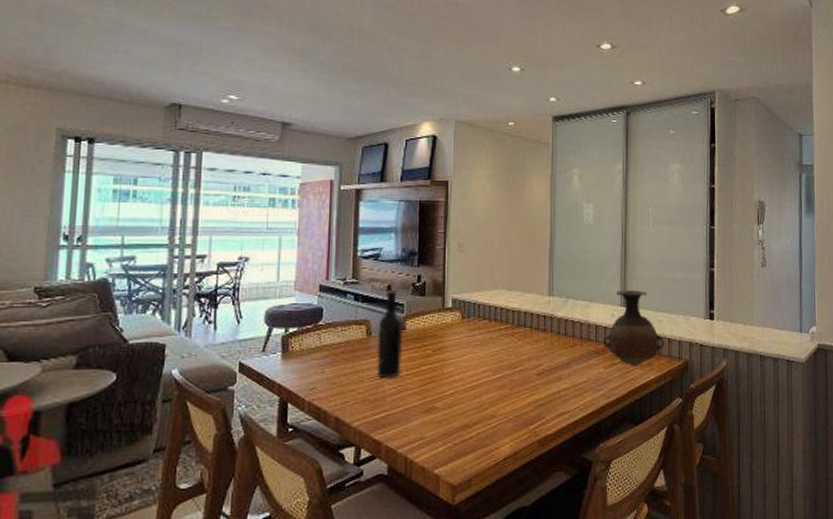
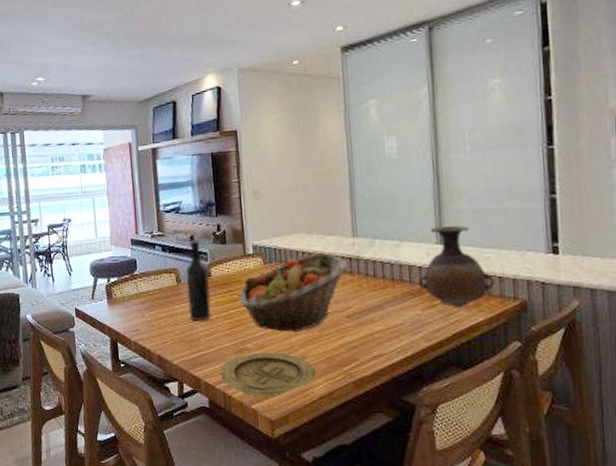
plate: none [404,411,503,460] -> present [220,352,316,397]
fruit basket: none [434,310,543,391] -> present [240,253,348,333]

